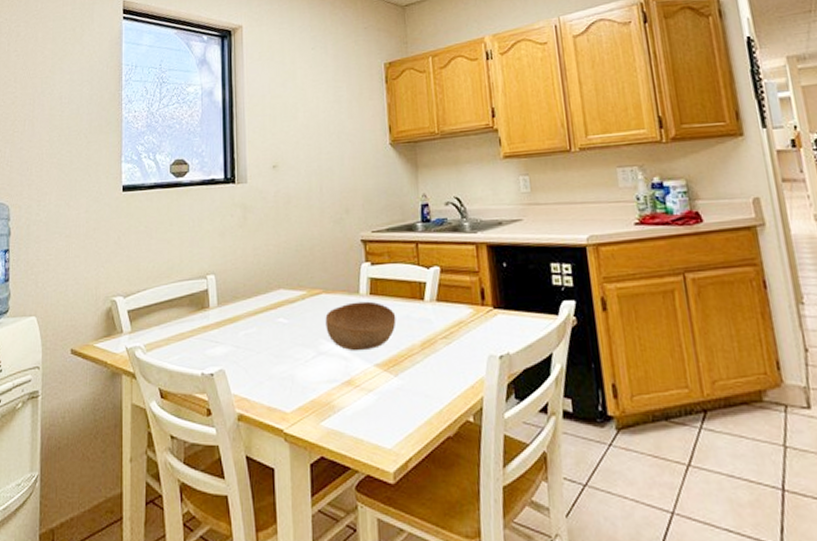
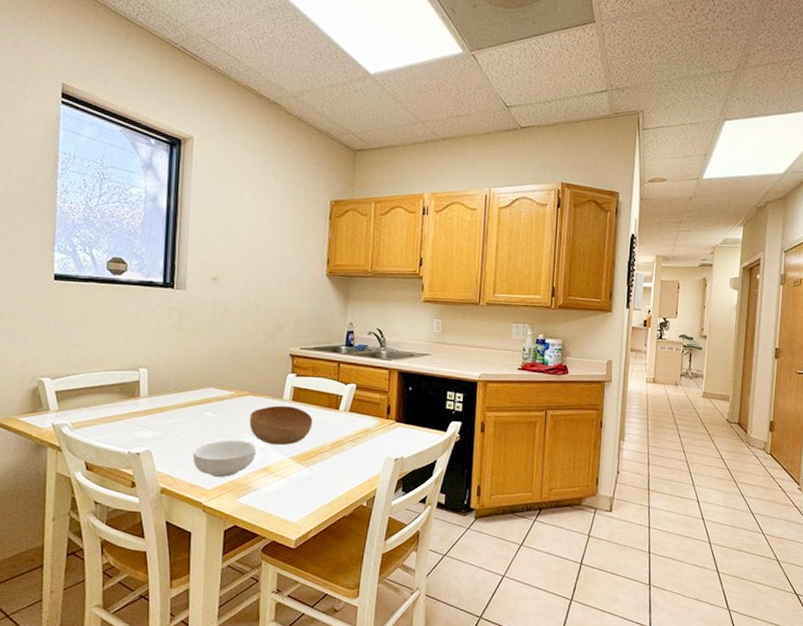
cereal bowl: none [268,348,336,396] -> present [192,440,256,477]

